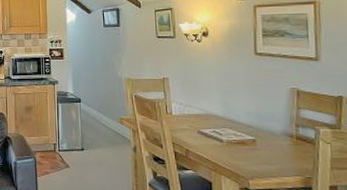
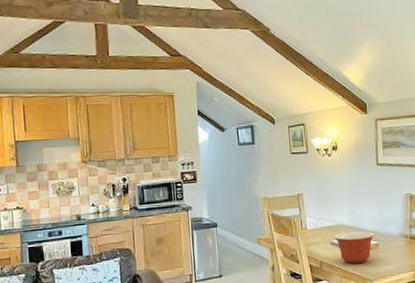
mixing bowl: none [202,123,252,158] -> present [333,231,375,264]

